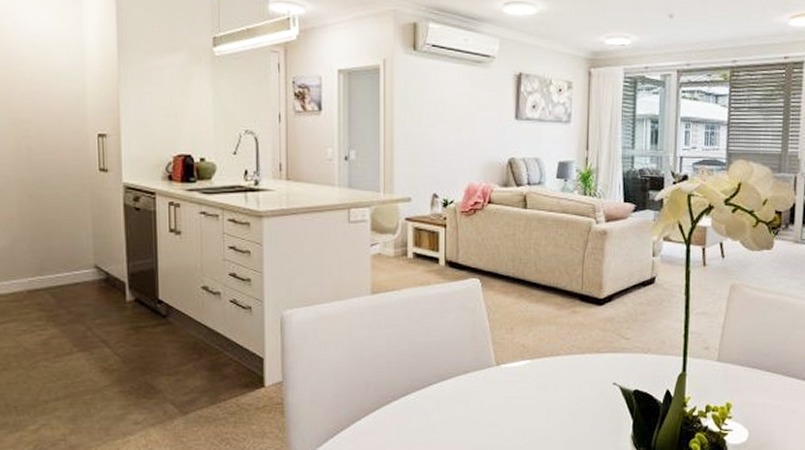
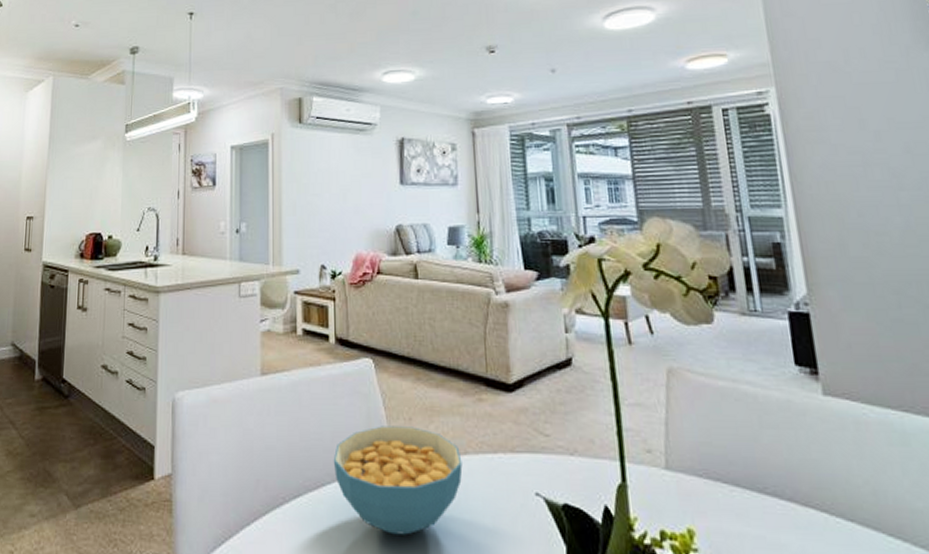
cereal bowl: none [439,335,555,420] -> present [333,426,463,535]

